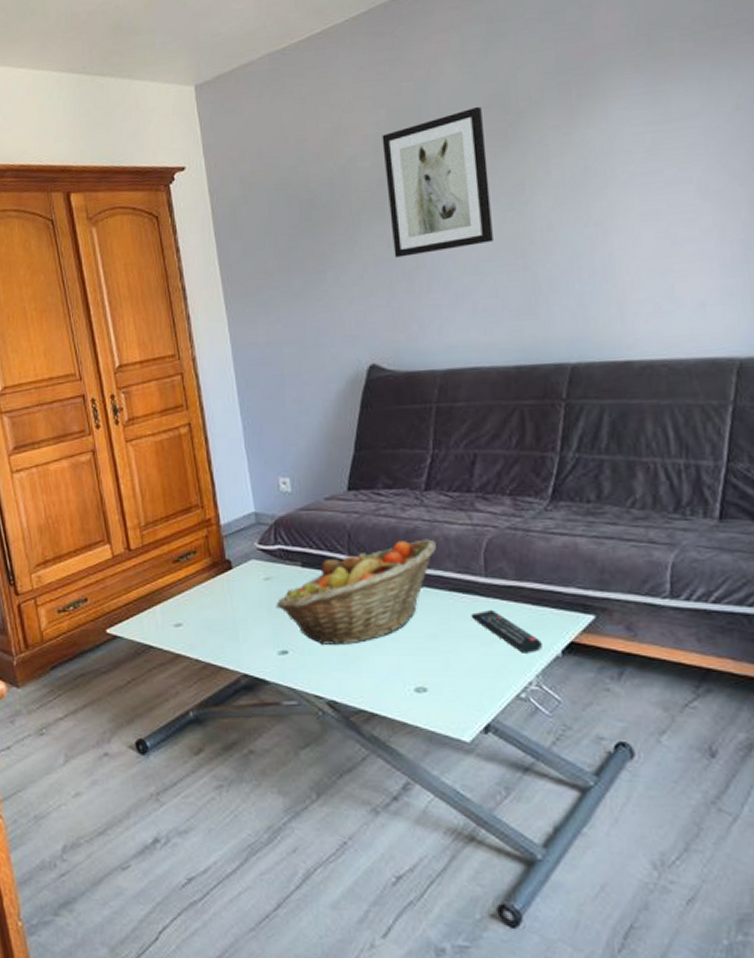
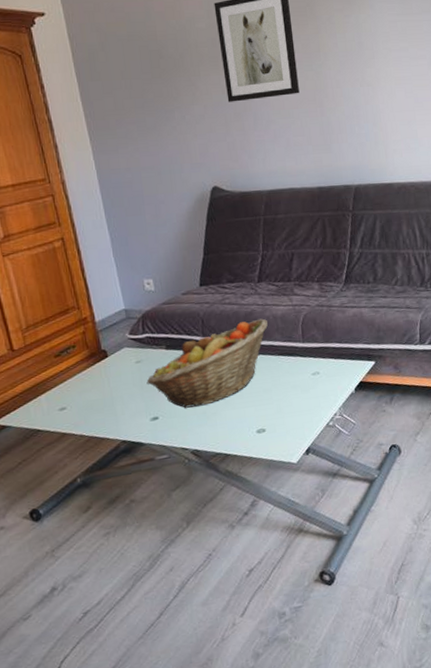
remote control: present [471,610,542,653] -> none [294,366,342,394]

